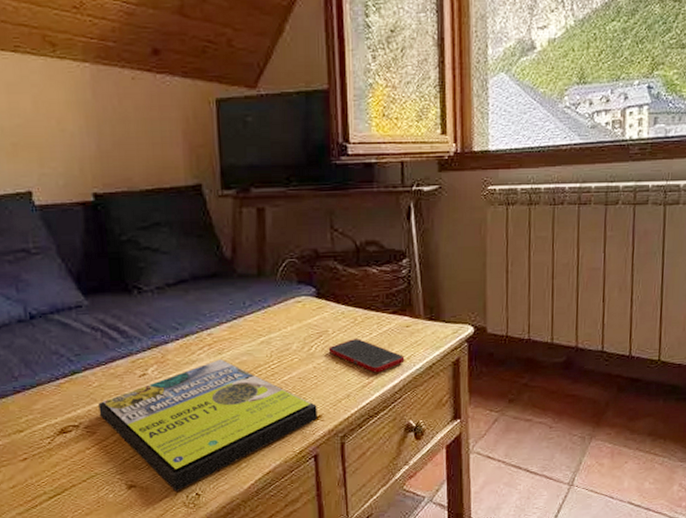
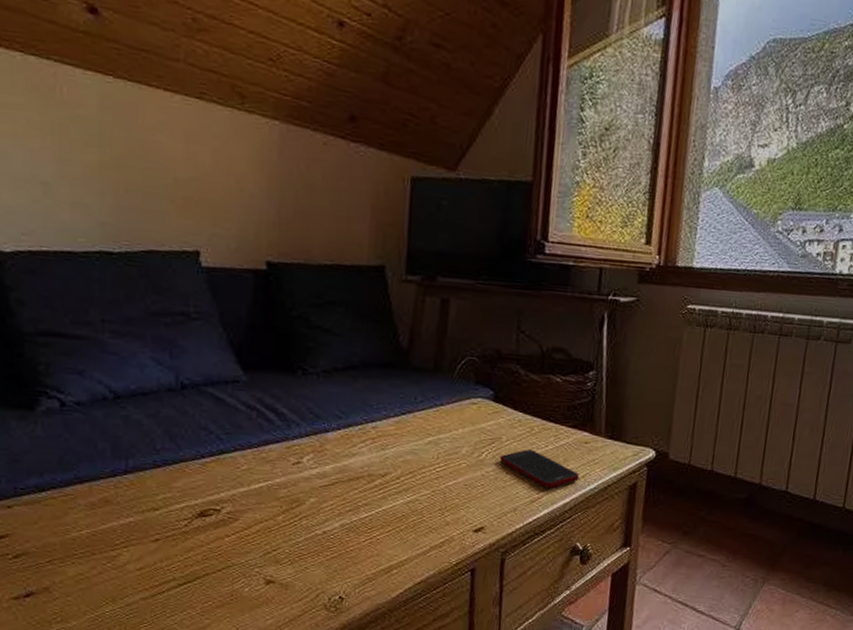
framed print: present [98,359,319,492] -> none [244,455,481,593]

